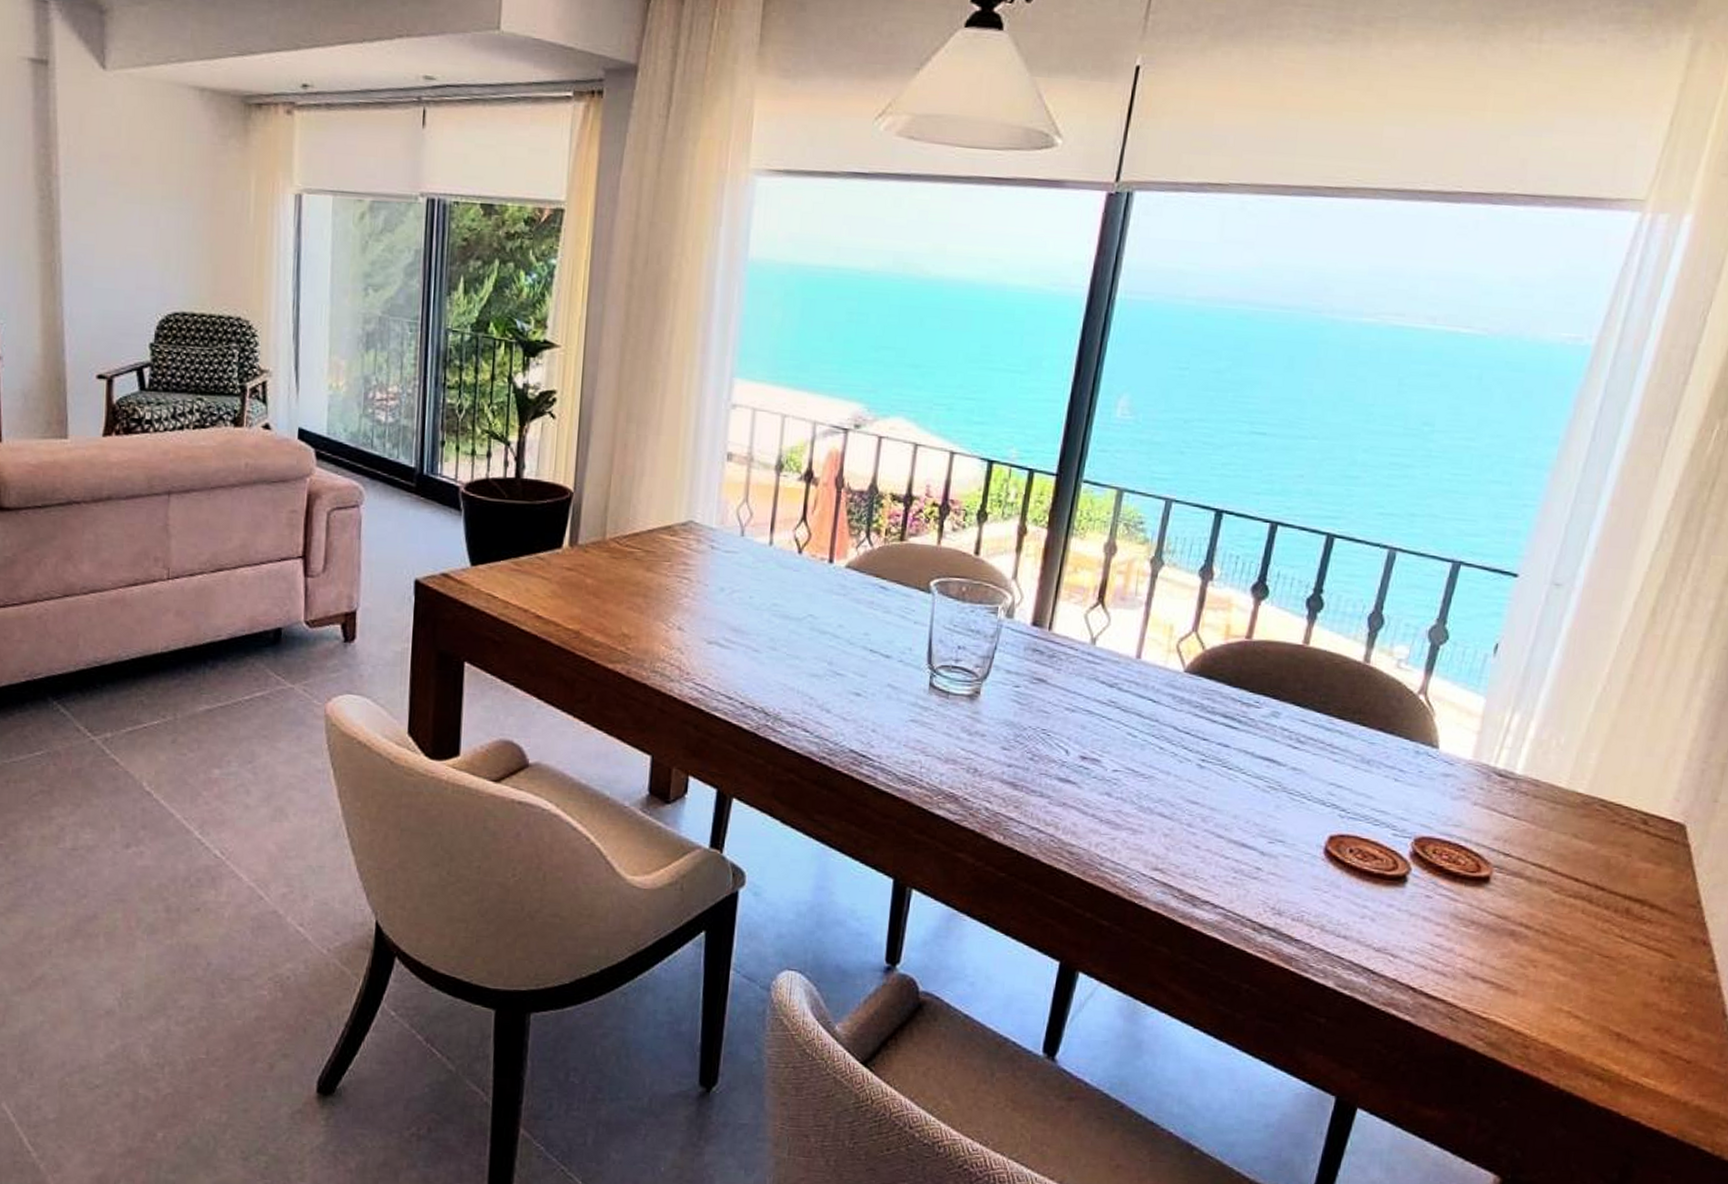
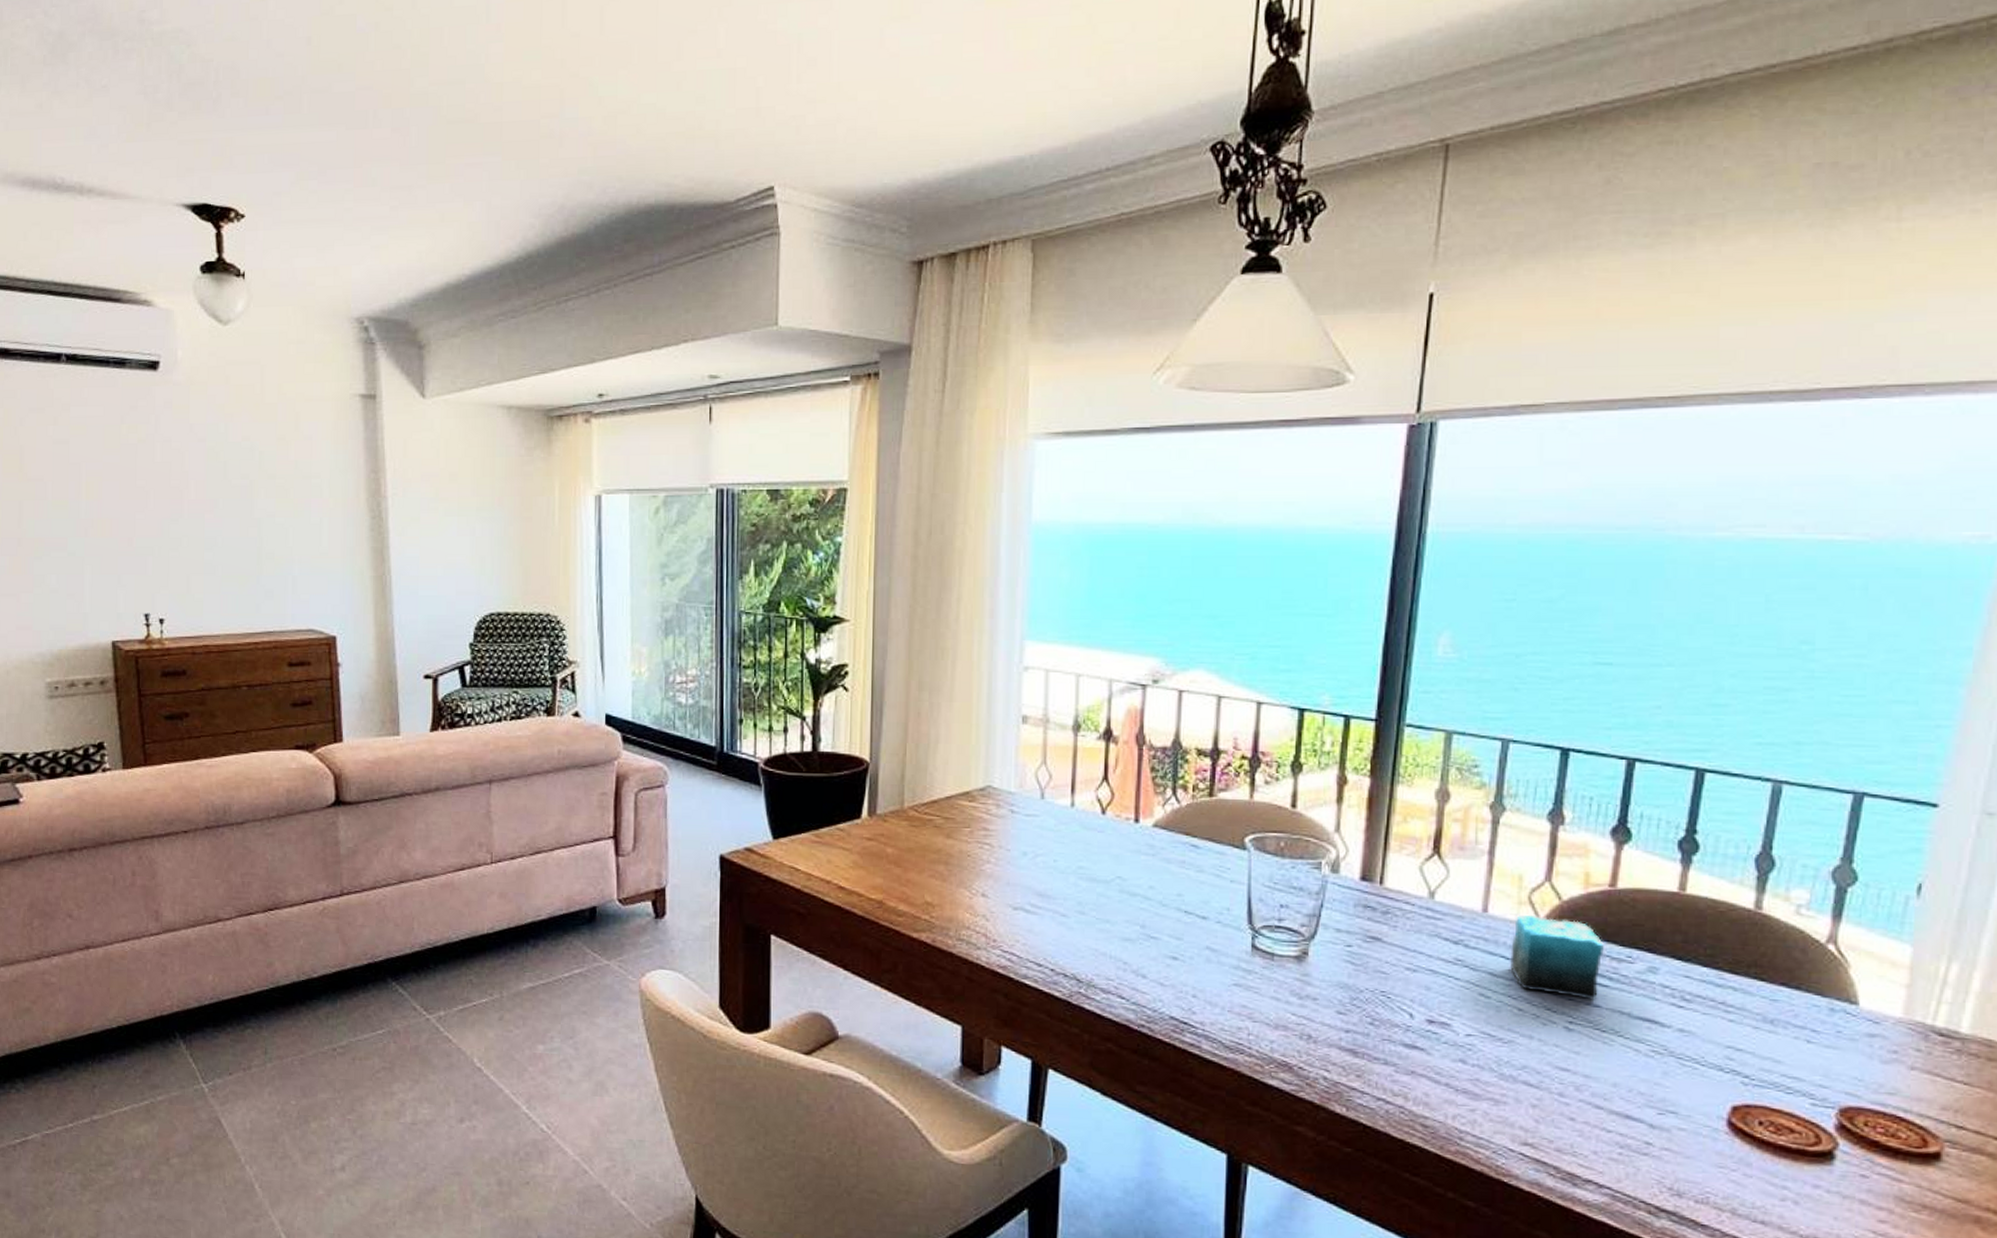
candle: none [1156,661,1237,741] -> present [1510,914,1604,1000]

